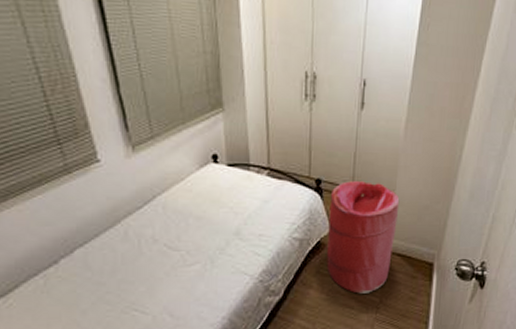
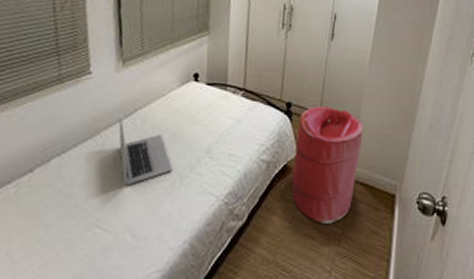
laptop: none [137,200,202,270] -> present [118,112,173,185]

